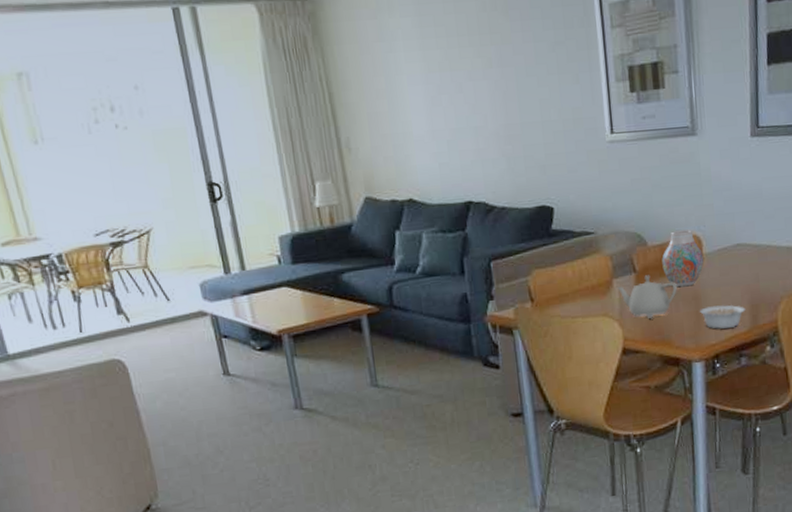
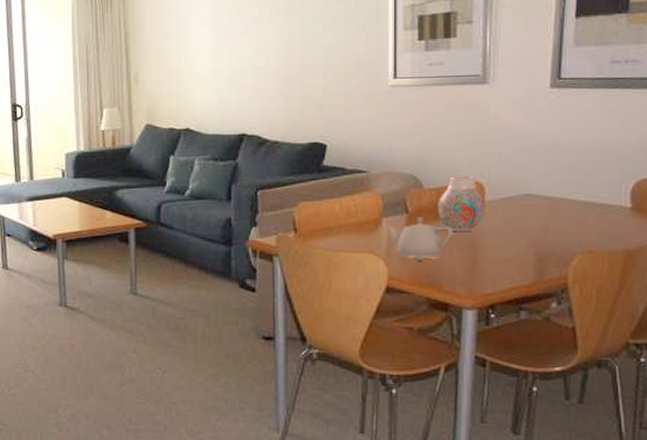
legume: present [700,305,746,329] -> none [476,255,530,279]

